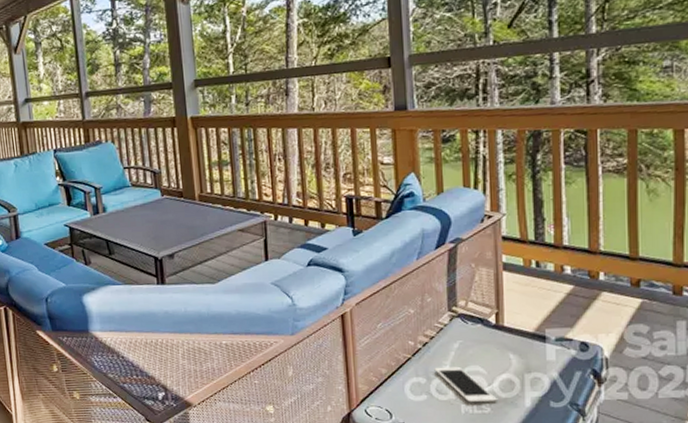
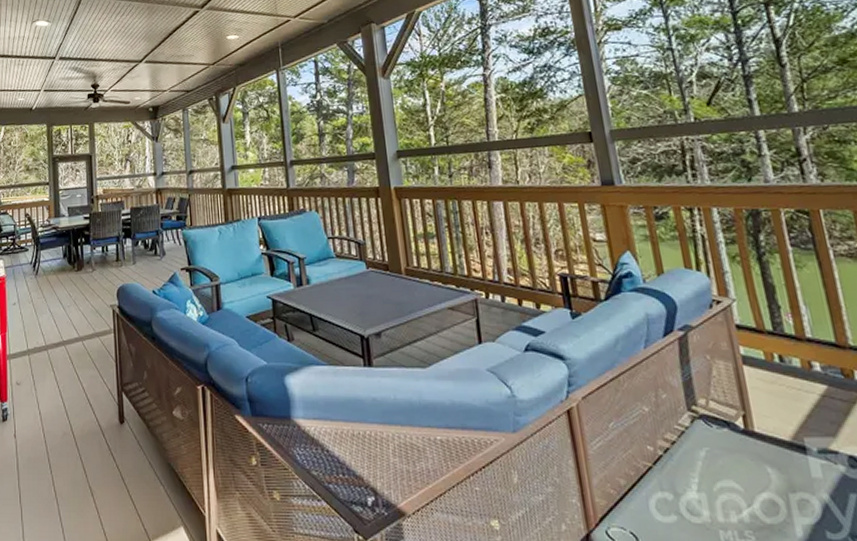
cell phone: present [434,366,497,403] -> none [681,480,762,529]

